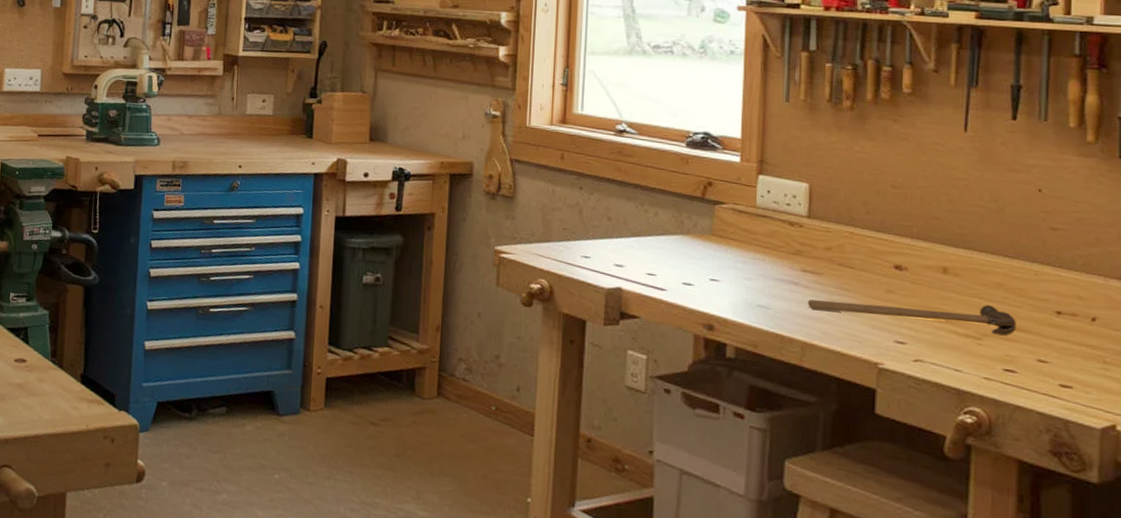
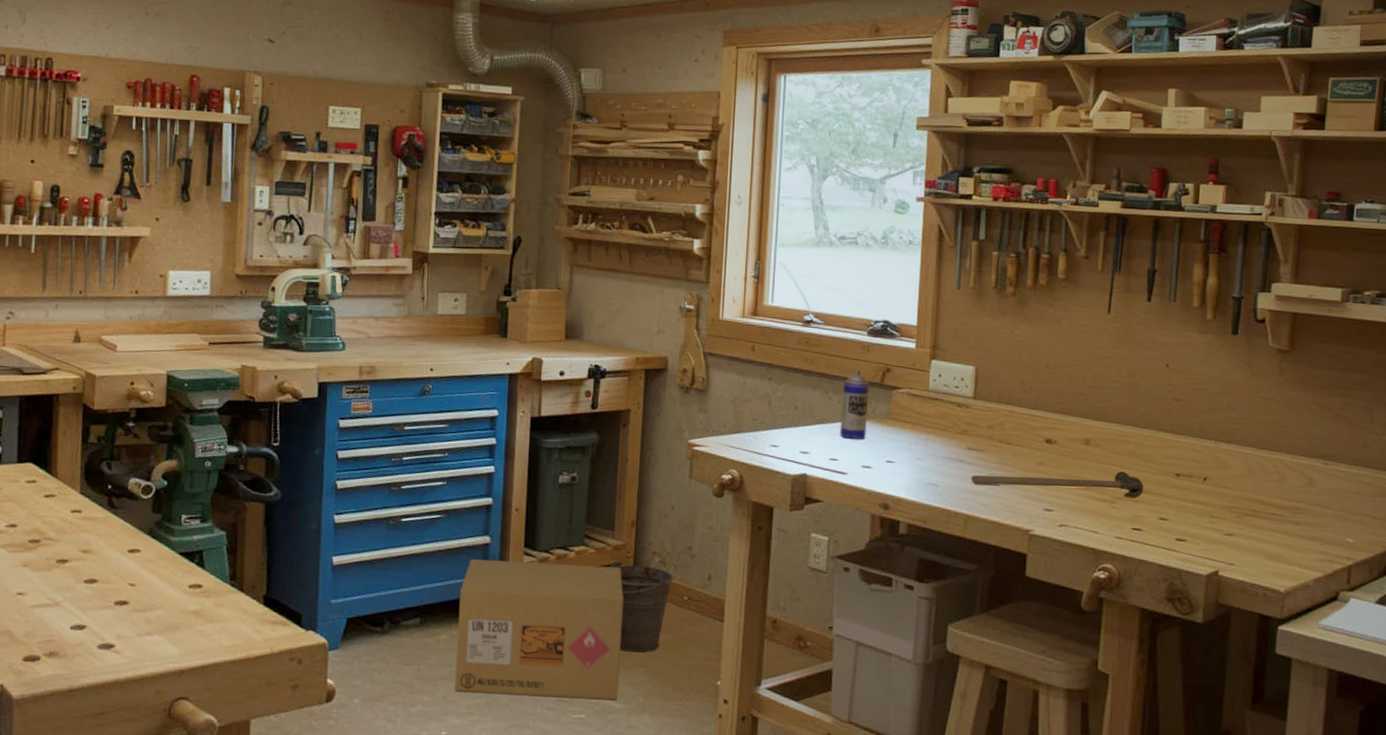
cardboard box: none [259,353,429,508] -> present [455,559,624,701]
bucket: none [413,365,481,461] -> present [608,561,675,653]
spray can: none [657,182,690,255] -> present [840,370,870,439]

